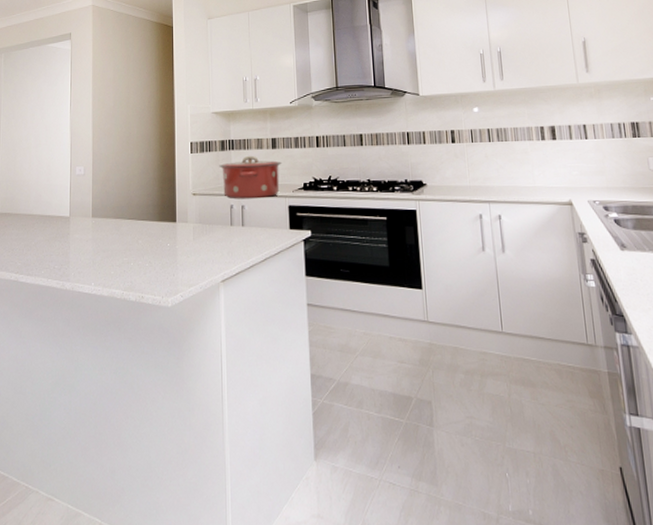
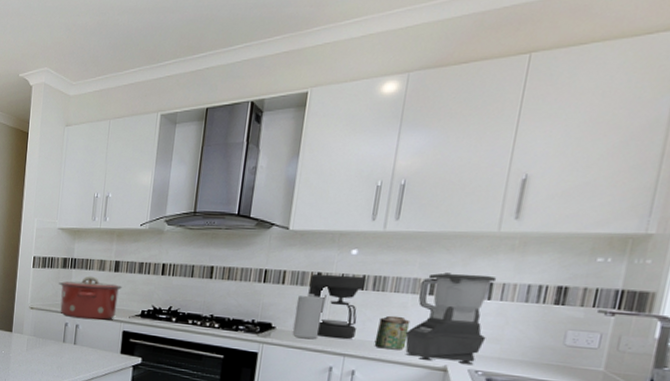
paper towel holder: none [439,150,464,192] -> present [292,294,325,340]
coffee maker: none [446,130,493,188] -> present [308,274,367,340]
canister: none [509,161,536,192] -> present [374,315,411,350]
blender: none [532,119,593,198] -> present [405,272,497,366]

